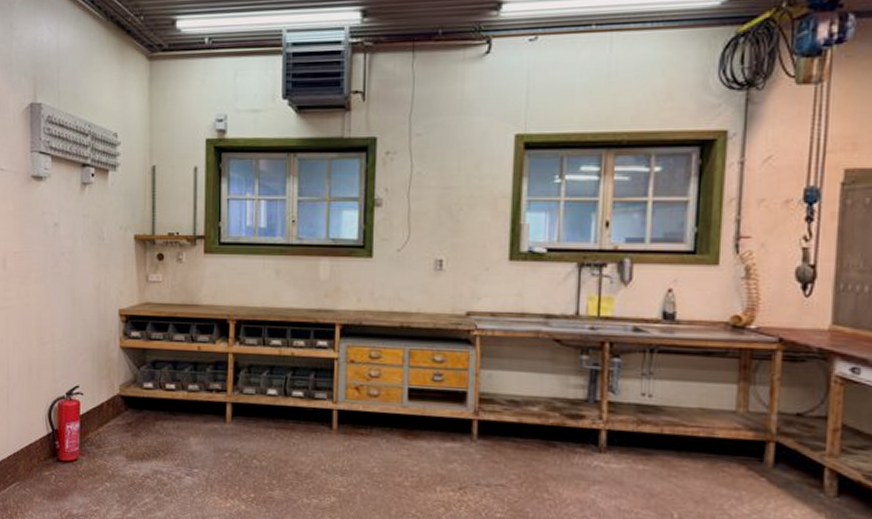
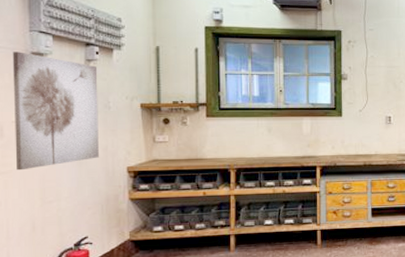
wall art: none [15,175,93,306] -> present [12,52,99,171]

